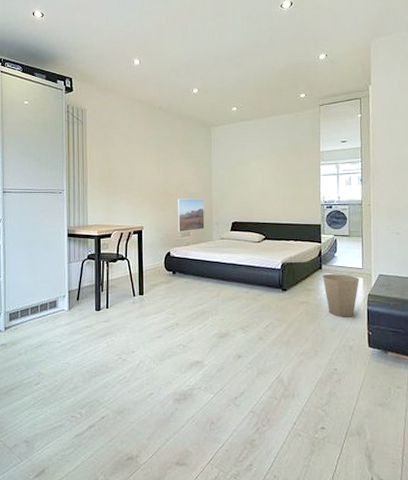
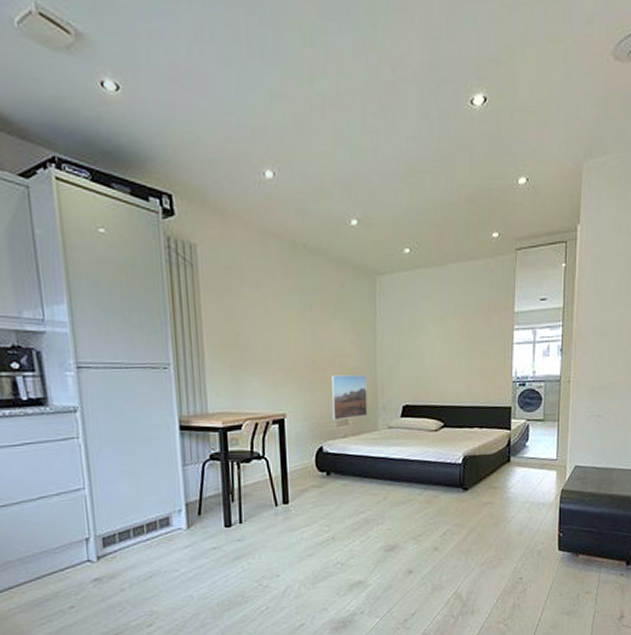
trash can: present [323,273,360,317] -> none [511,466,553,518]

